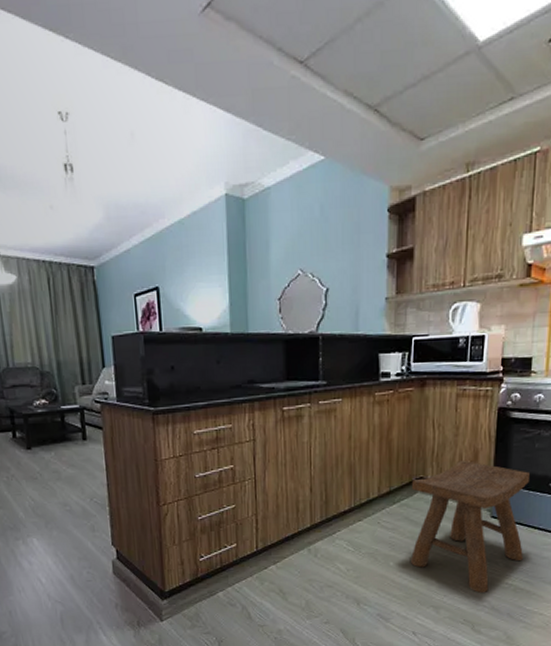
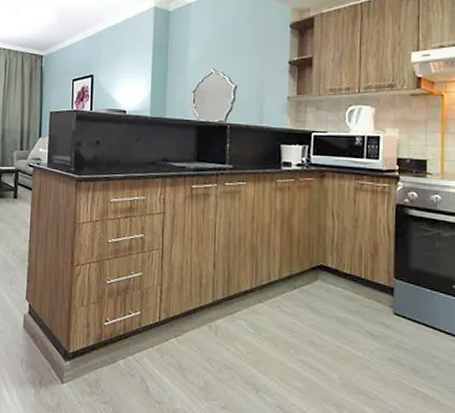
stool: present [411,460,531,593] -> none [311,251,433,396]

